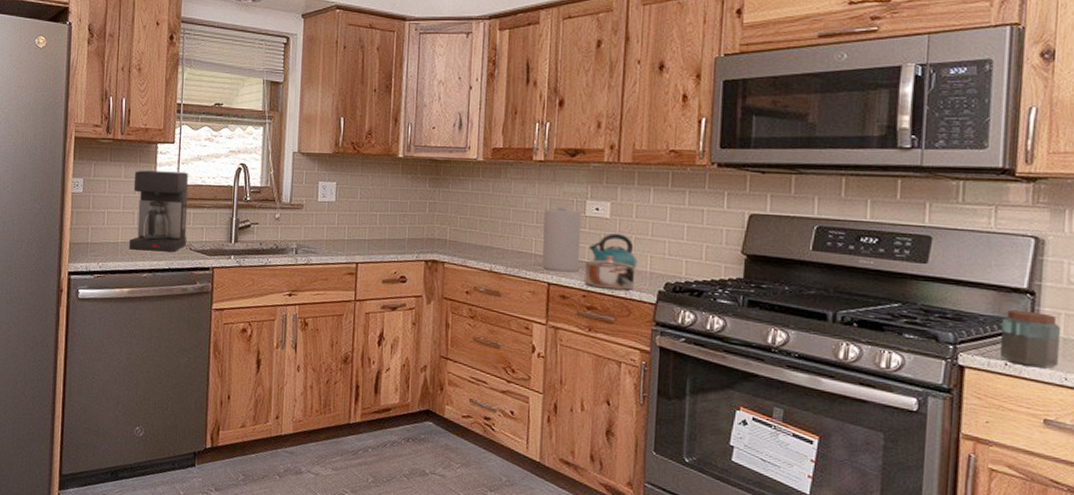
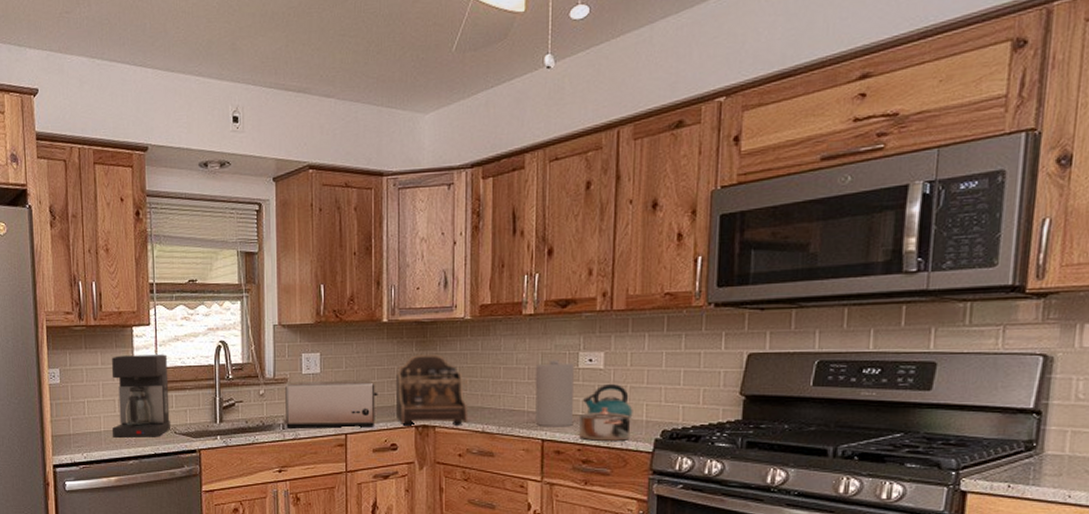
toaster: none [298,208,390,259] -> present [284,380,378,428]
spice rack: none [407,191,479,263] -> present [396,354,469,426]
peanut butter: present [999,309,1060,369] -> none [1002,430,1066,487]

